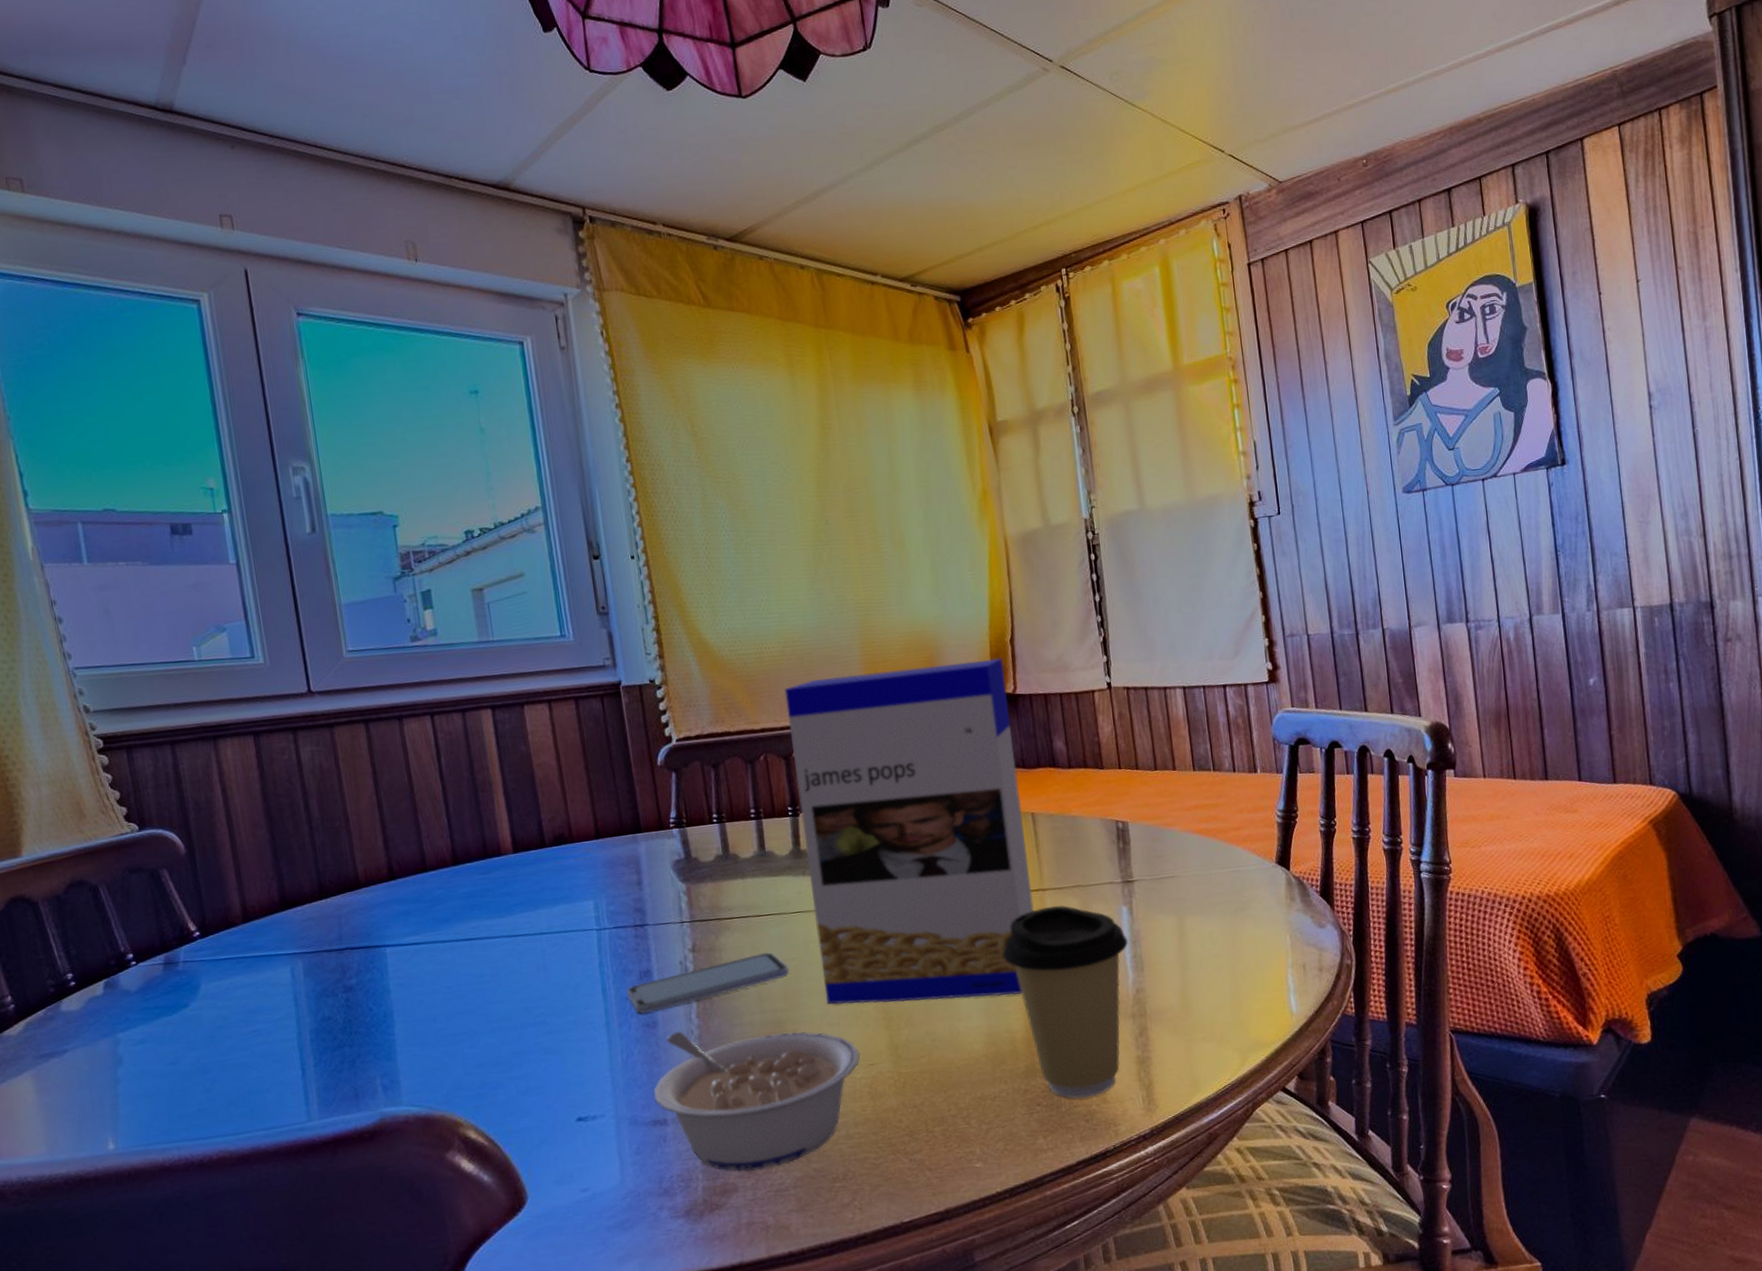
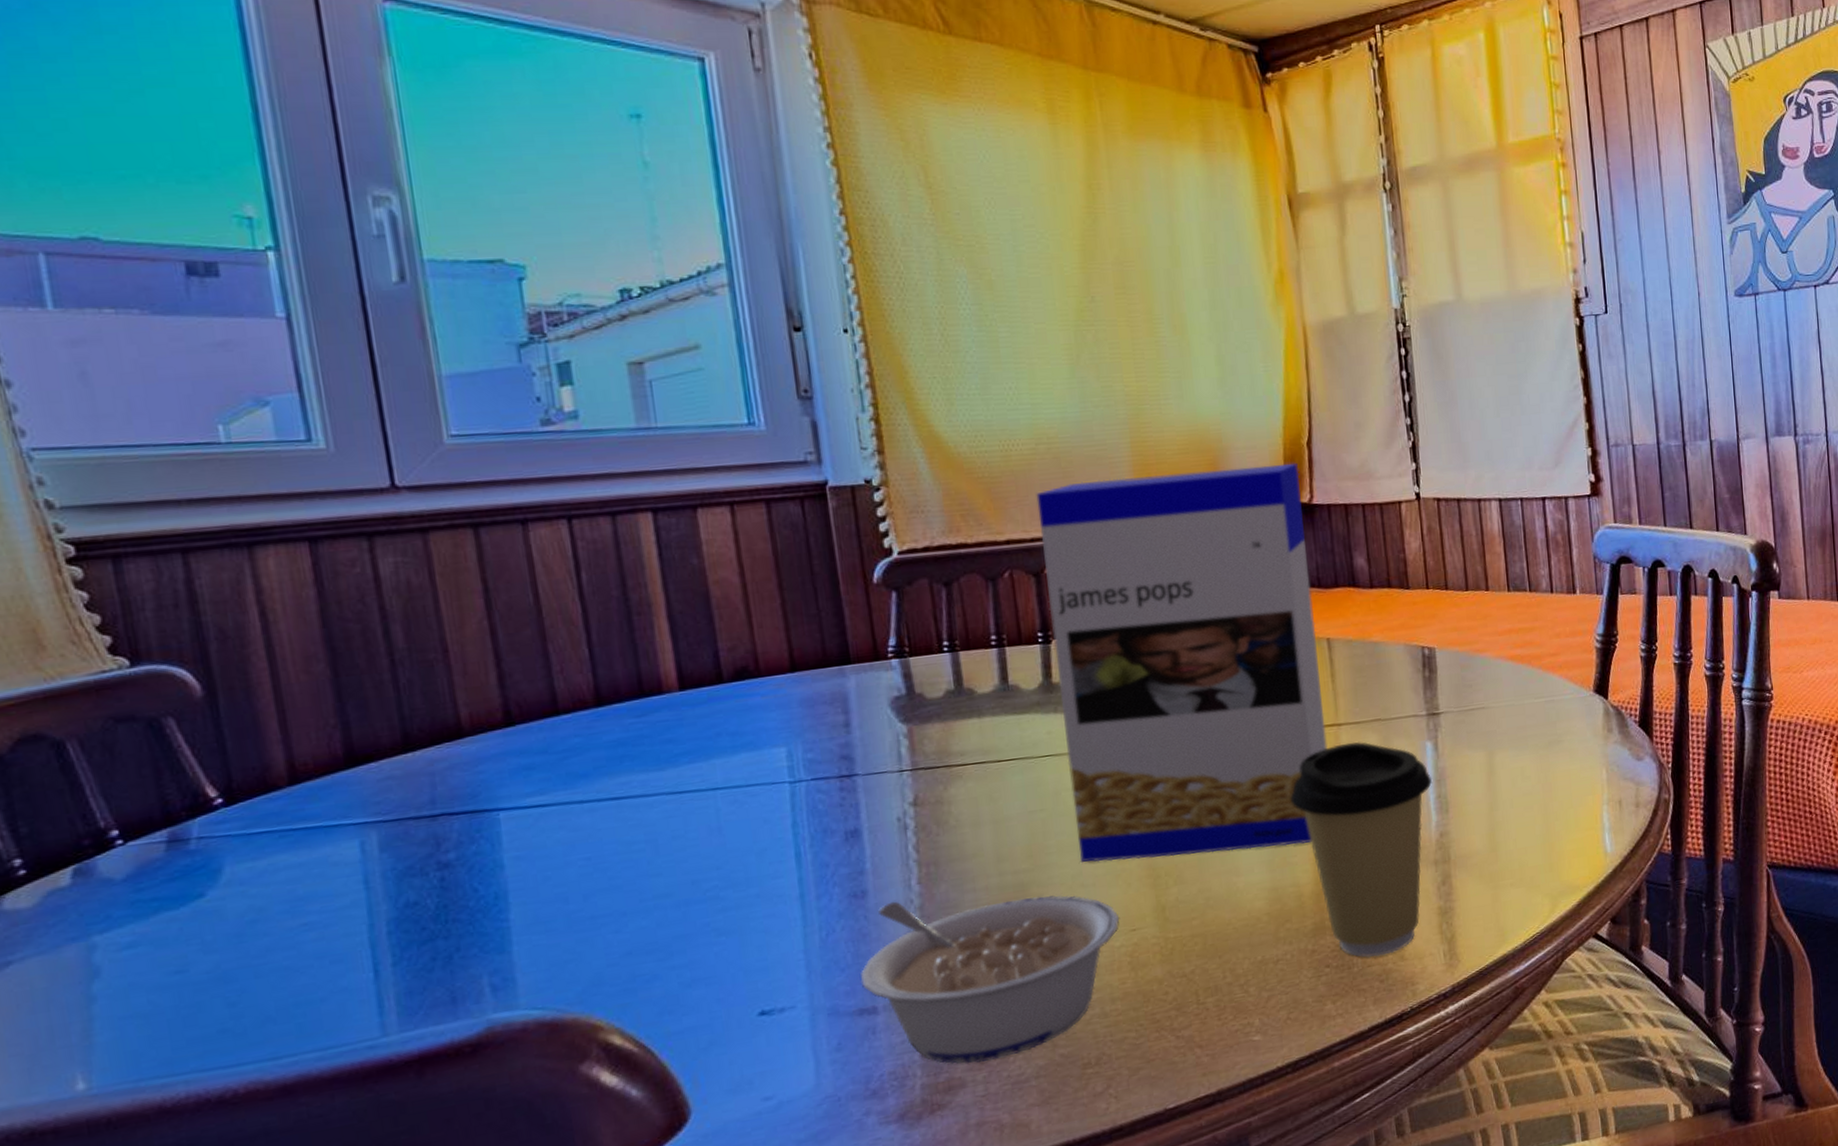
smartphone: present [626,952,789,1014] -> none [827,804,1035,882]

